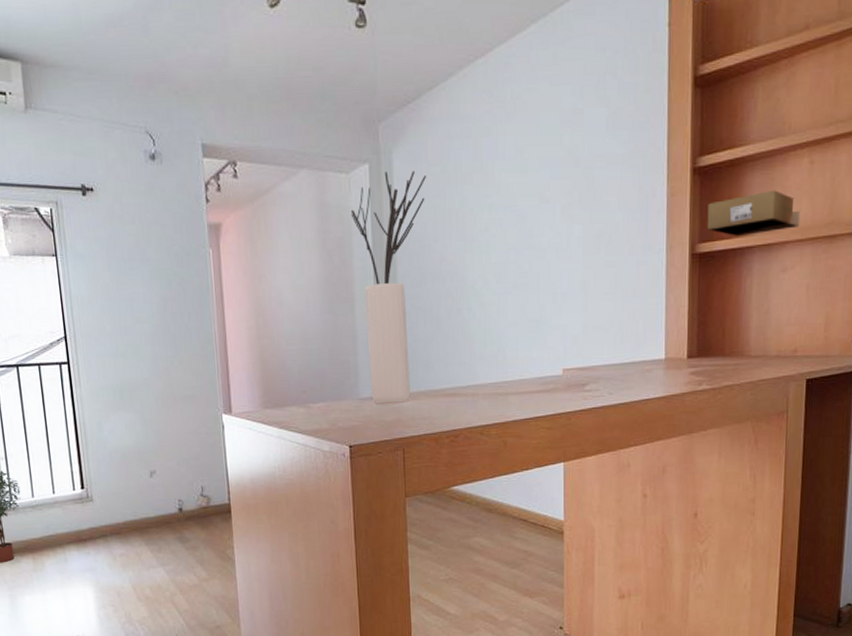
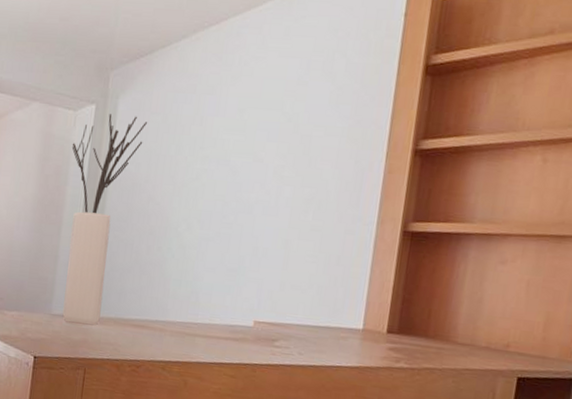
box: present [707,190,801,237] -> none [423,182,528,223]

